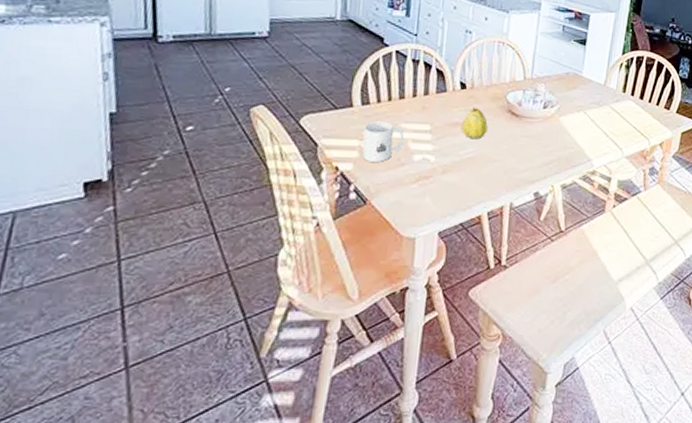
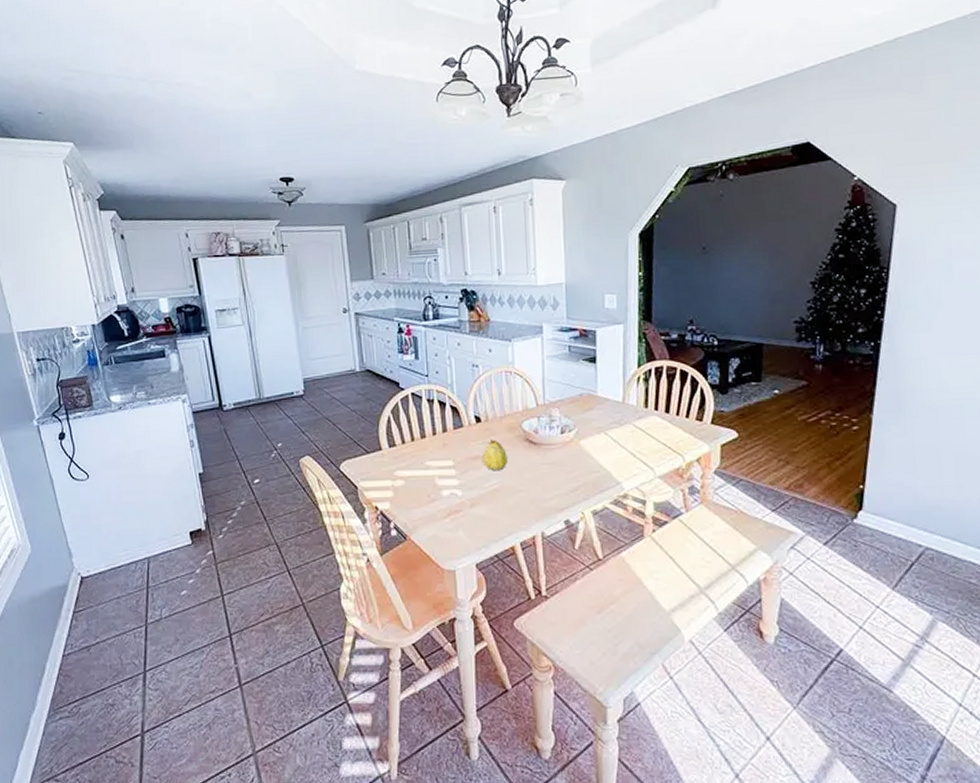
mug: present [362,121,405,162] -> none [394,461,432,500]

